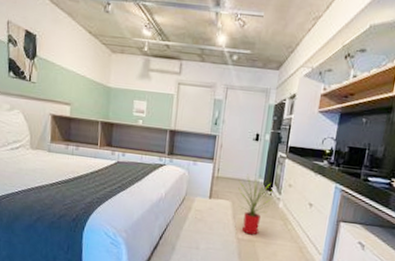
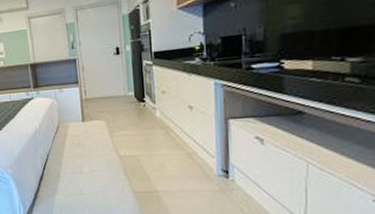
house plant: present [238,174,273,235] -> none [107,88,149,150]

